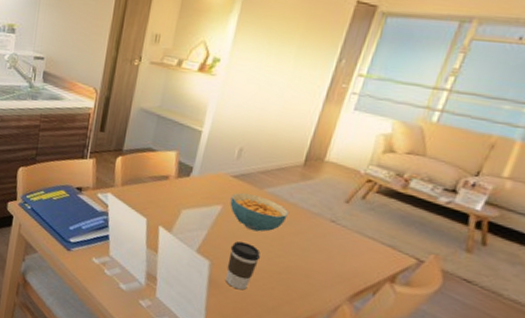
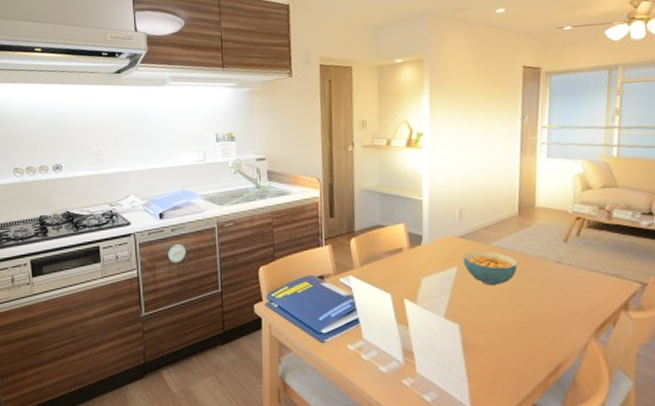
coffee cup: present [225,241,261,290] -> none [474,298,505,348]

